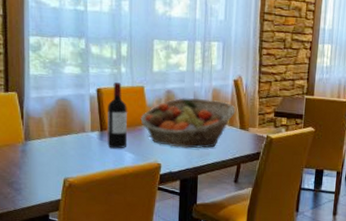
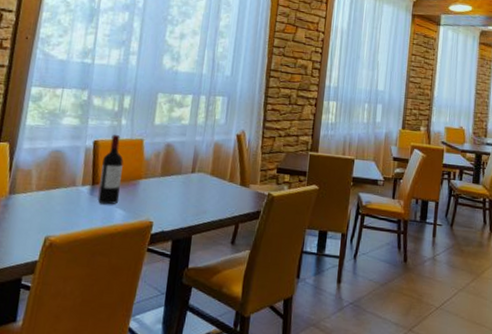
fruit basket: present [140,97,236,149] -> none [136,151,237,206]

